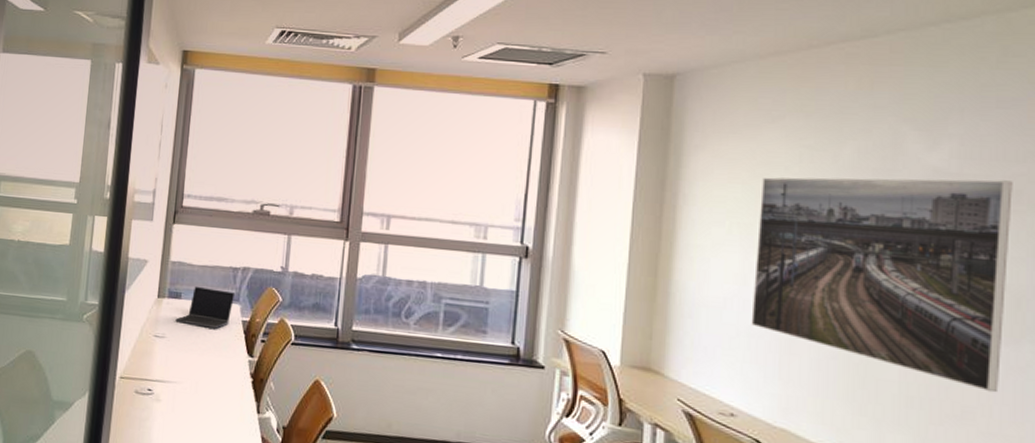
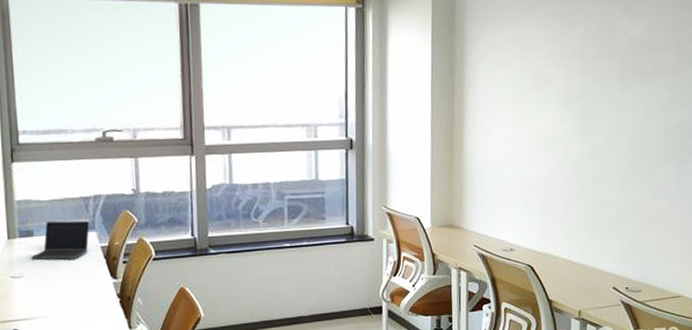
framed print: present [751,177,1013,393] -> none [521,44,681,201]

